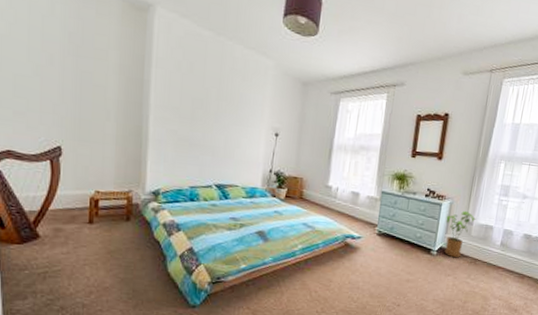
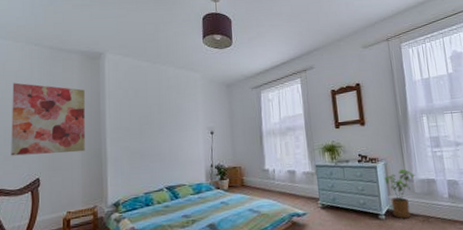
wall art: none [23,16,125,126] -> present [11,82,85,156]

